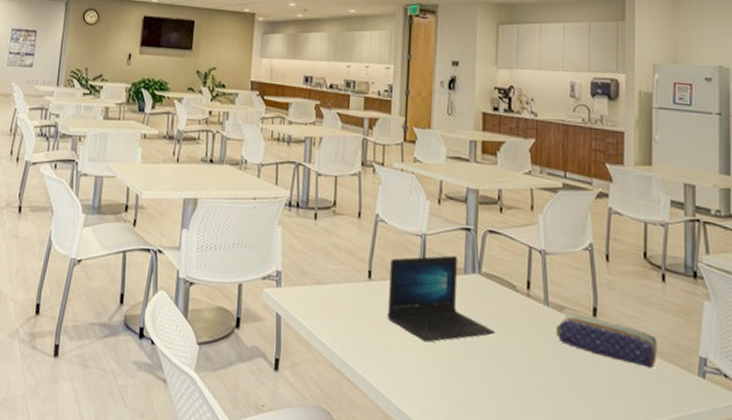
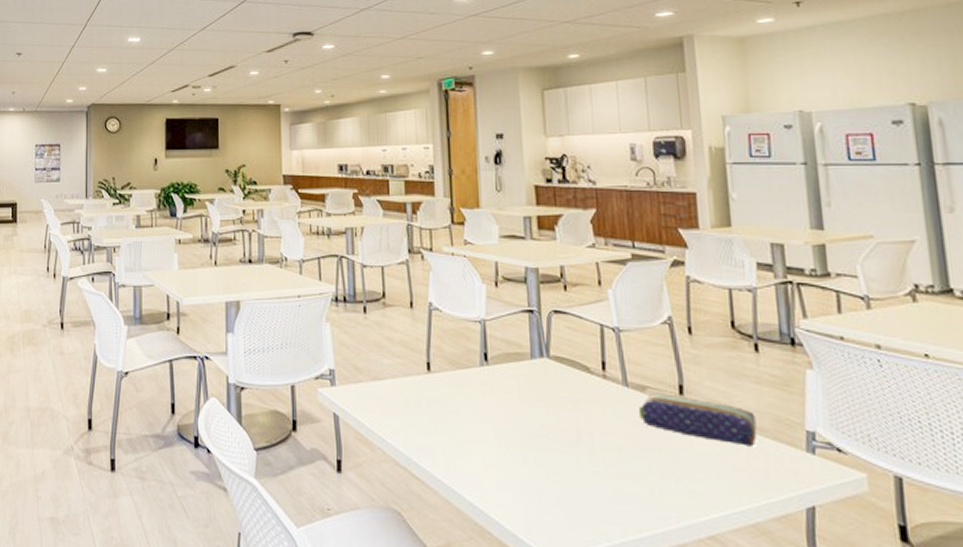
laptop: present [386,255,495,343] -> none [450,340,571,434]

